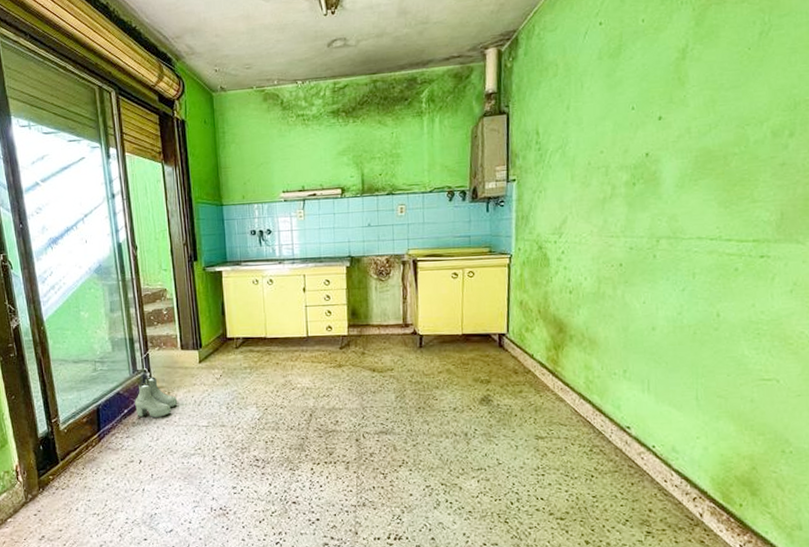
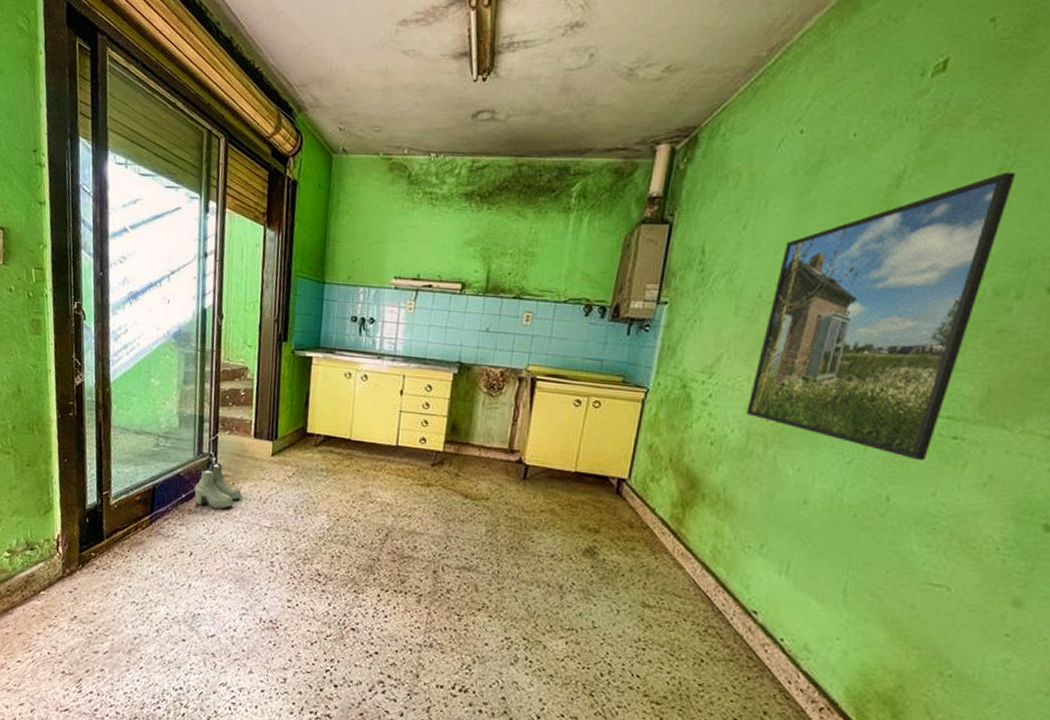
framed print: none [594,35,774,280] -> present [746,172,1016,461]

